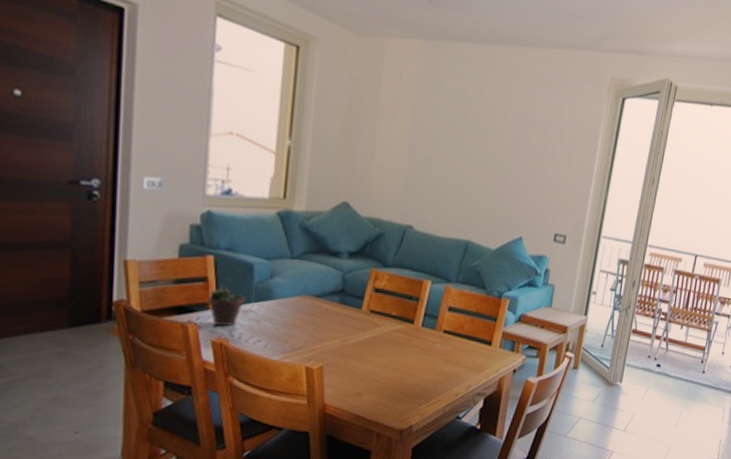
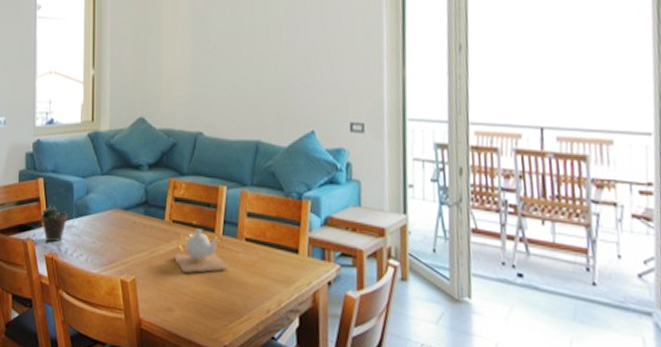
teapot: none [367,320,423,362] -> present [173,229,228,274]

